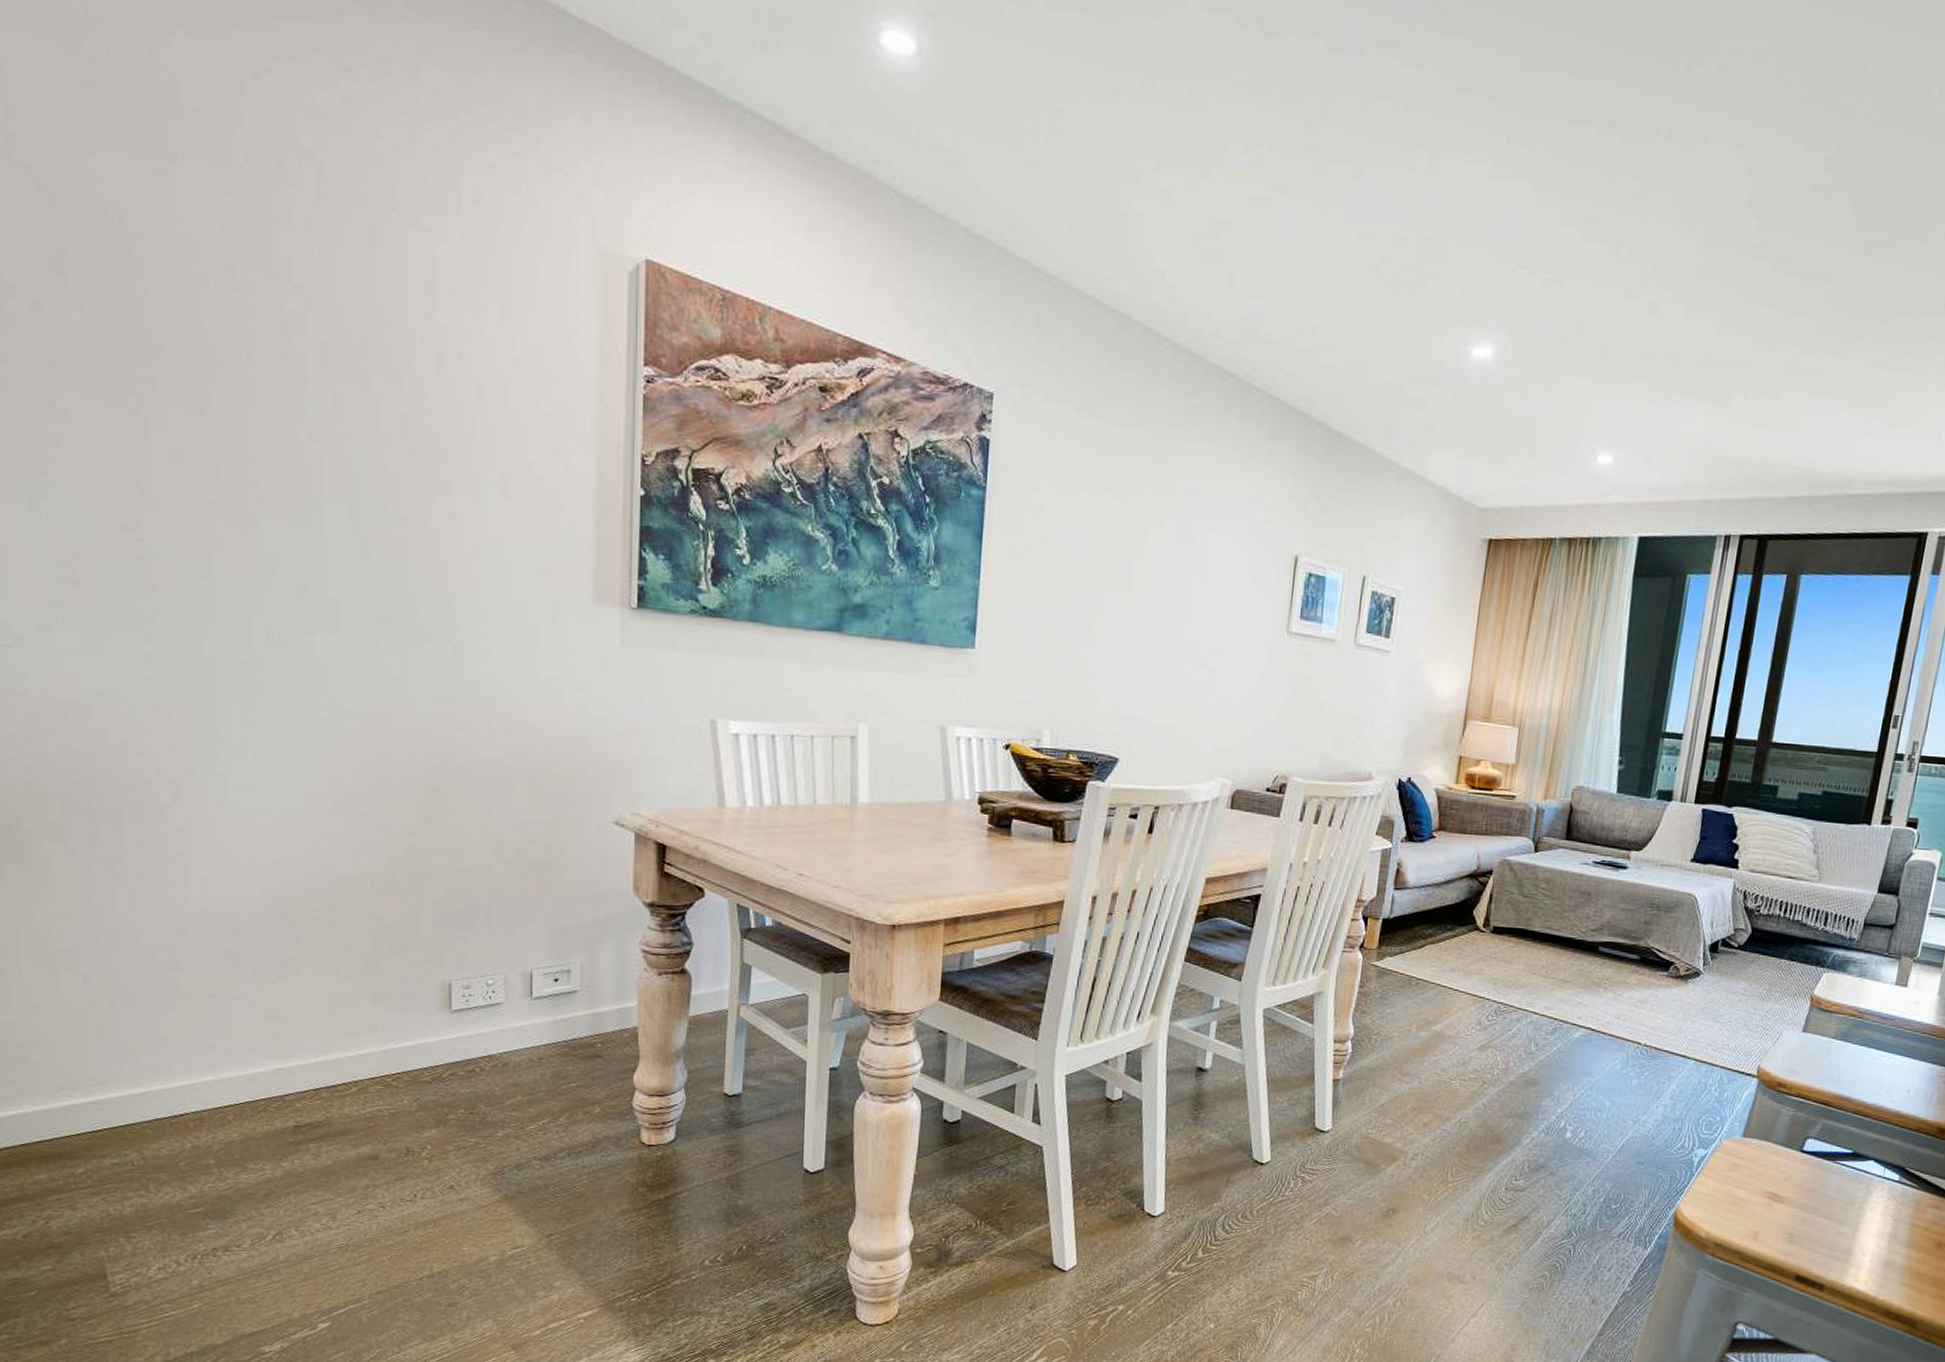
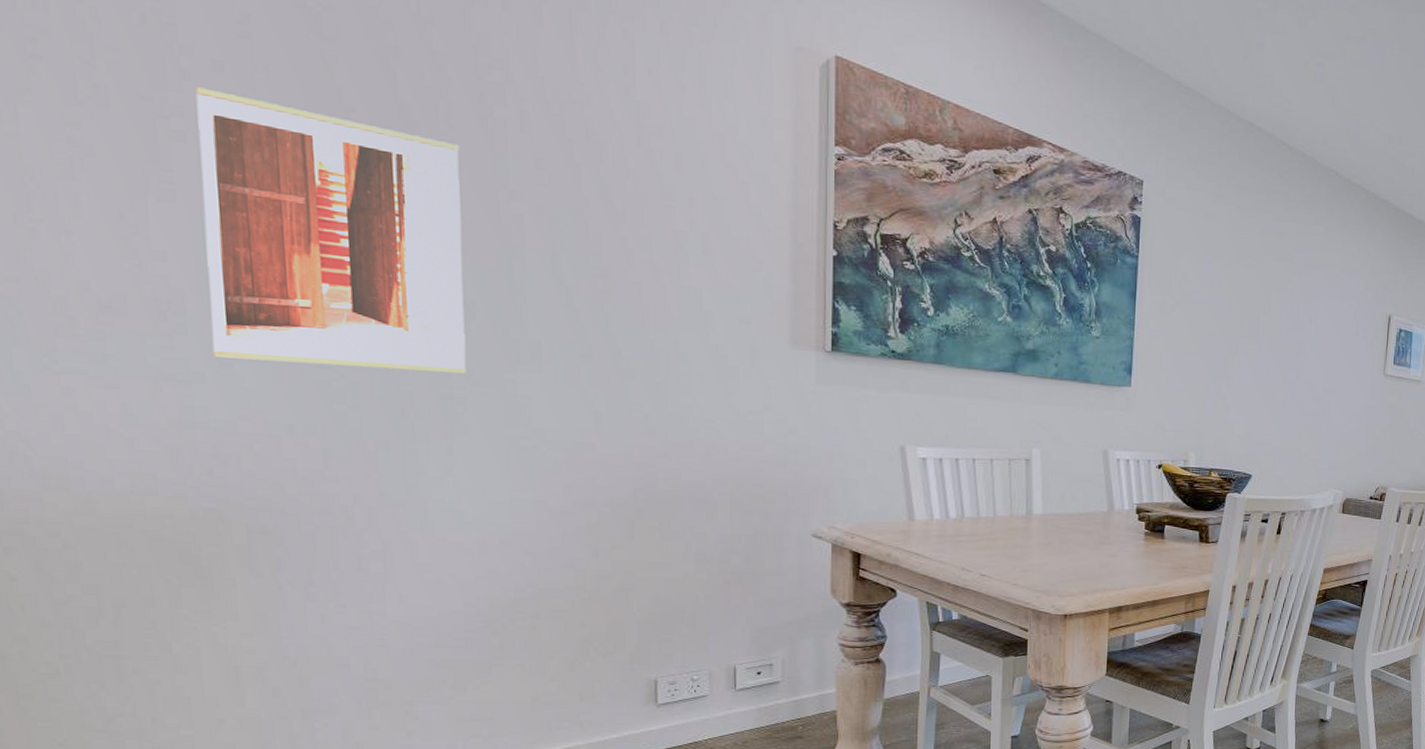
wall art: none [17,331,266,636] -> present [195,87,467,374]

